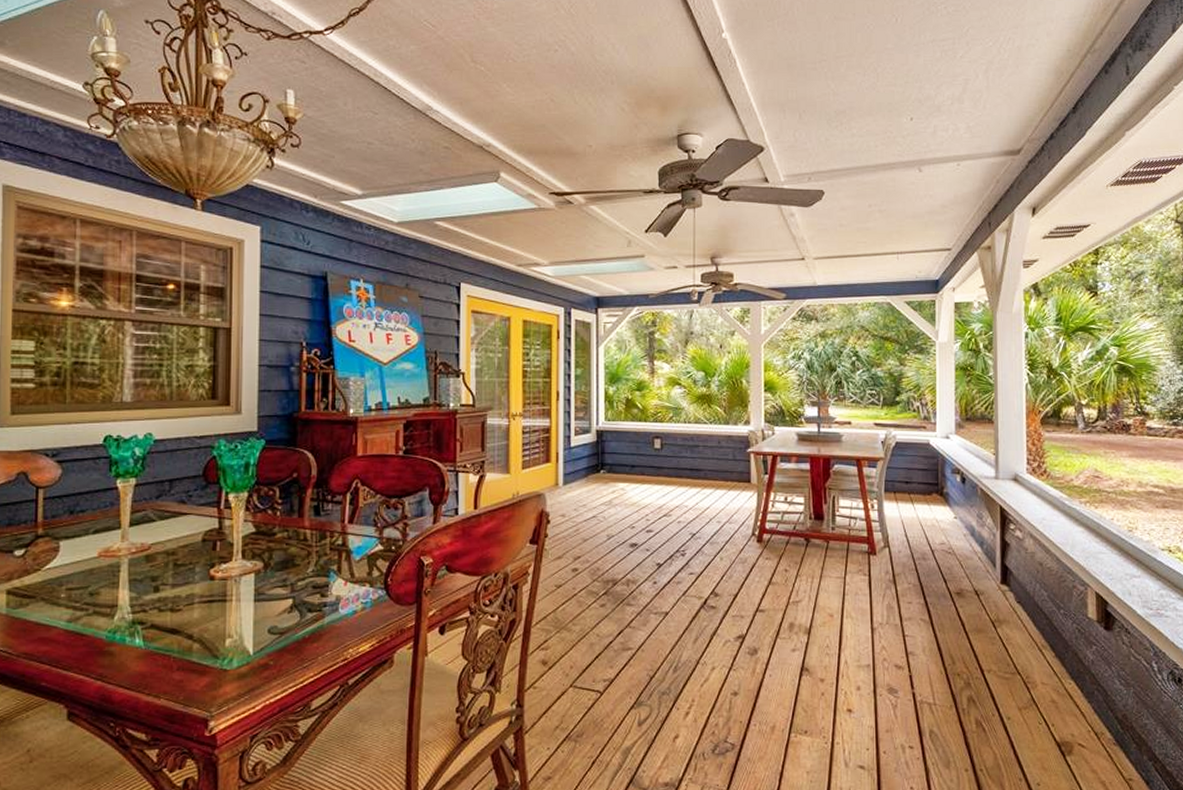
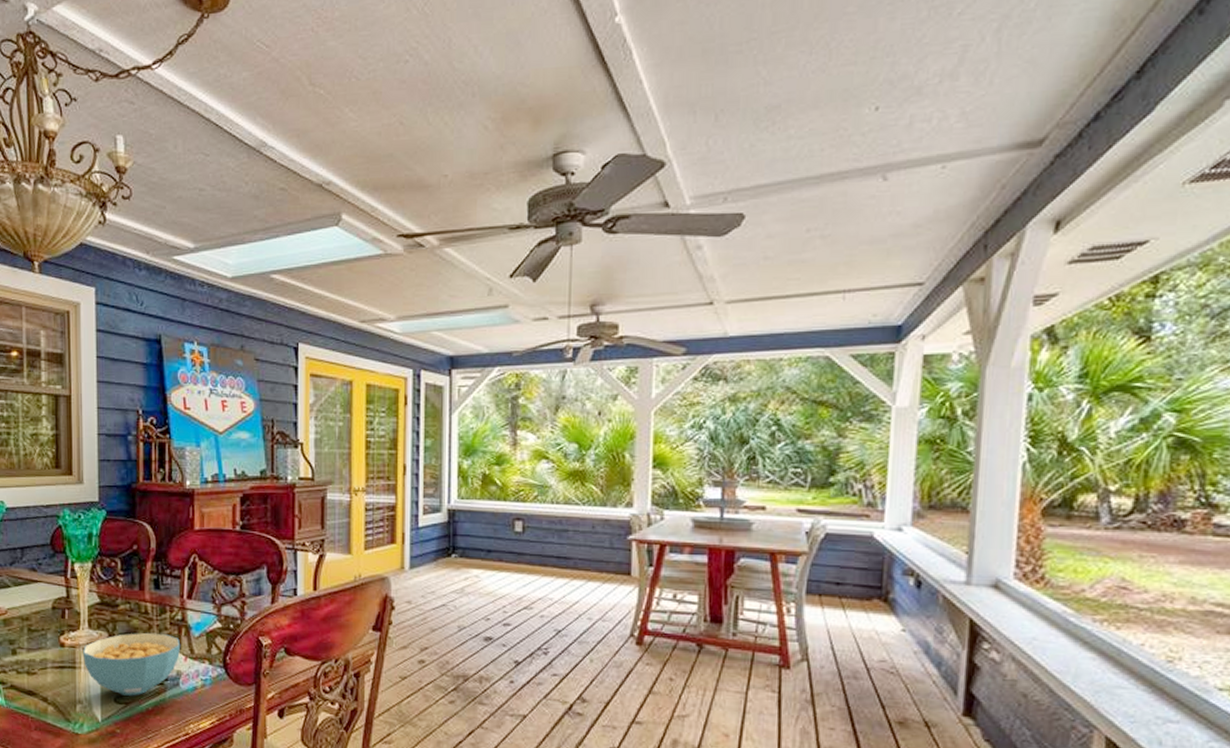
cereal bowl: none [234,560,341,625] -> present [82,633,181,696]

